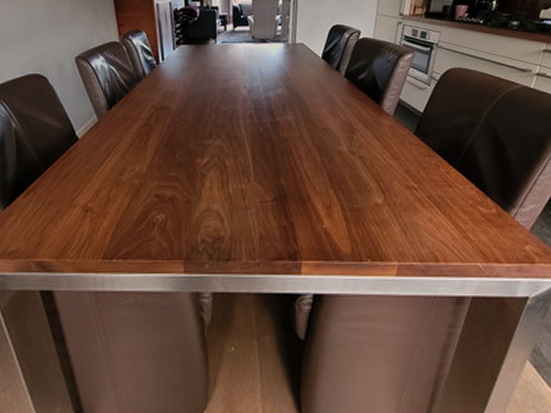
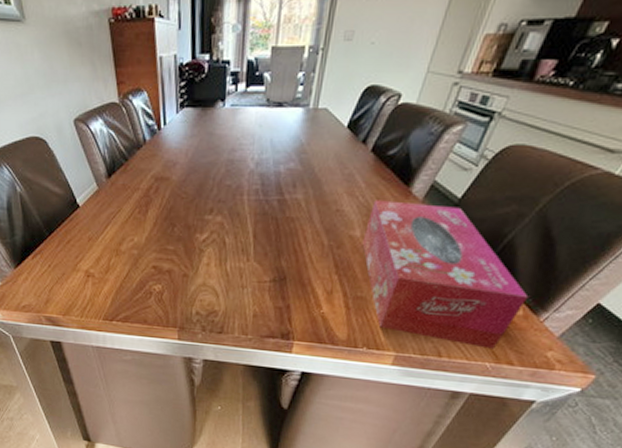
tissue box: none [350,117,497,249] -> present [362,200,529,349]

